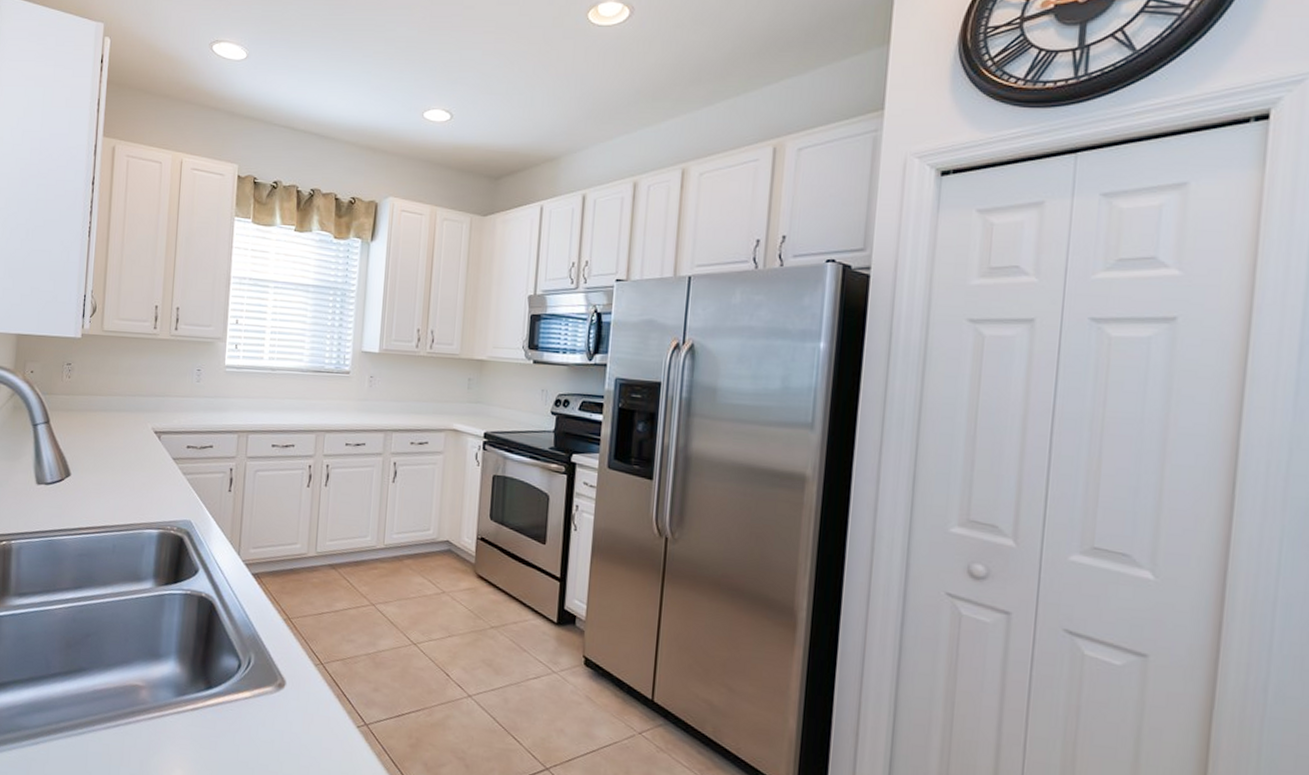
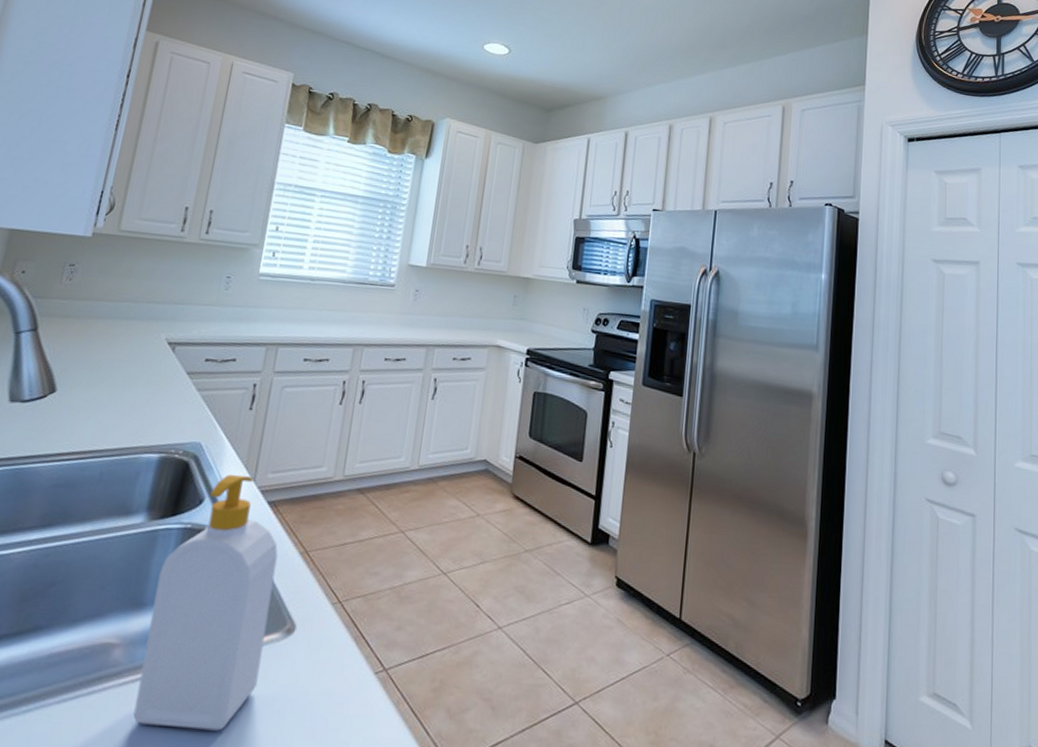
soap bottle: none [162,549,265,763] -> present [133,475,278,731]

